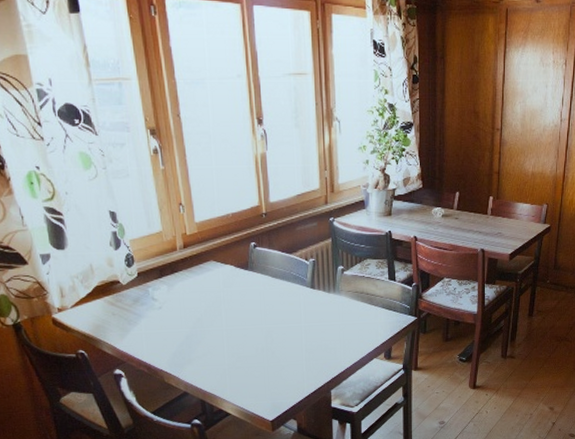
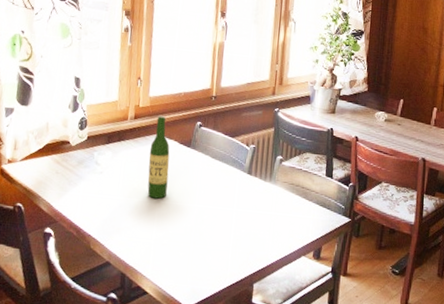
wine bottle: none [206,241,232,326] -> present [147,115,170,199]

